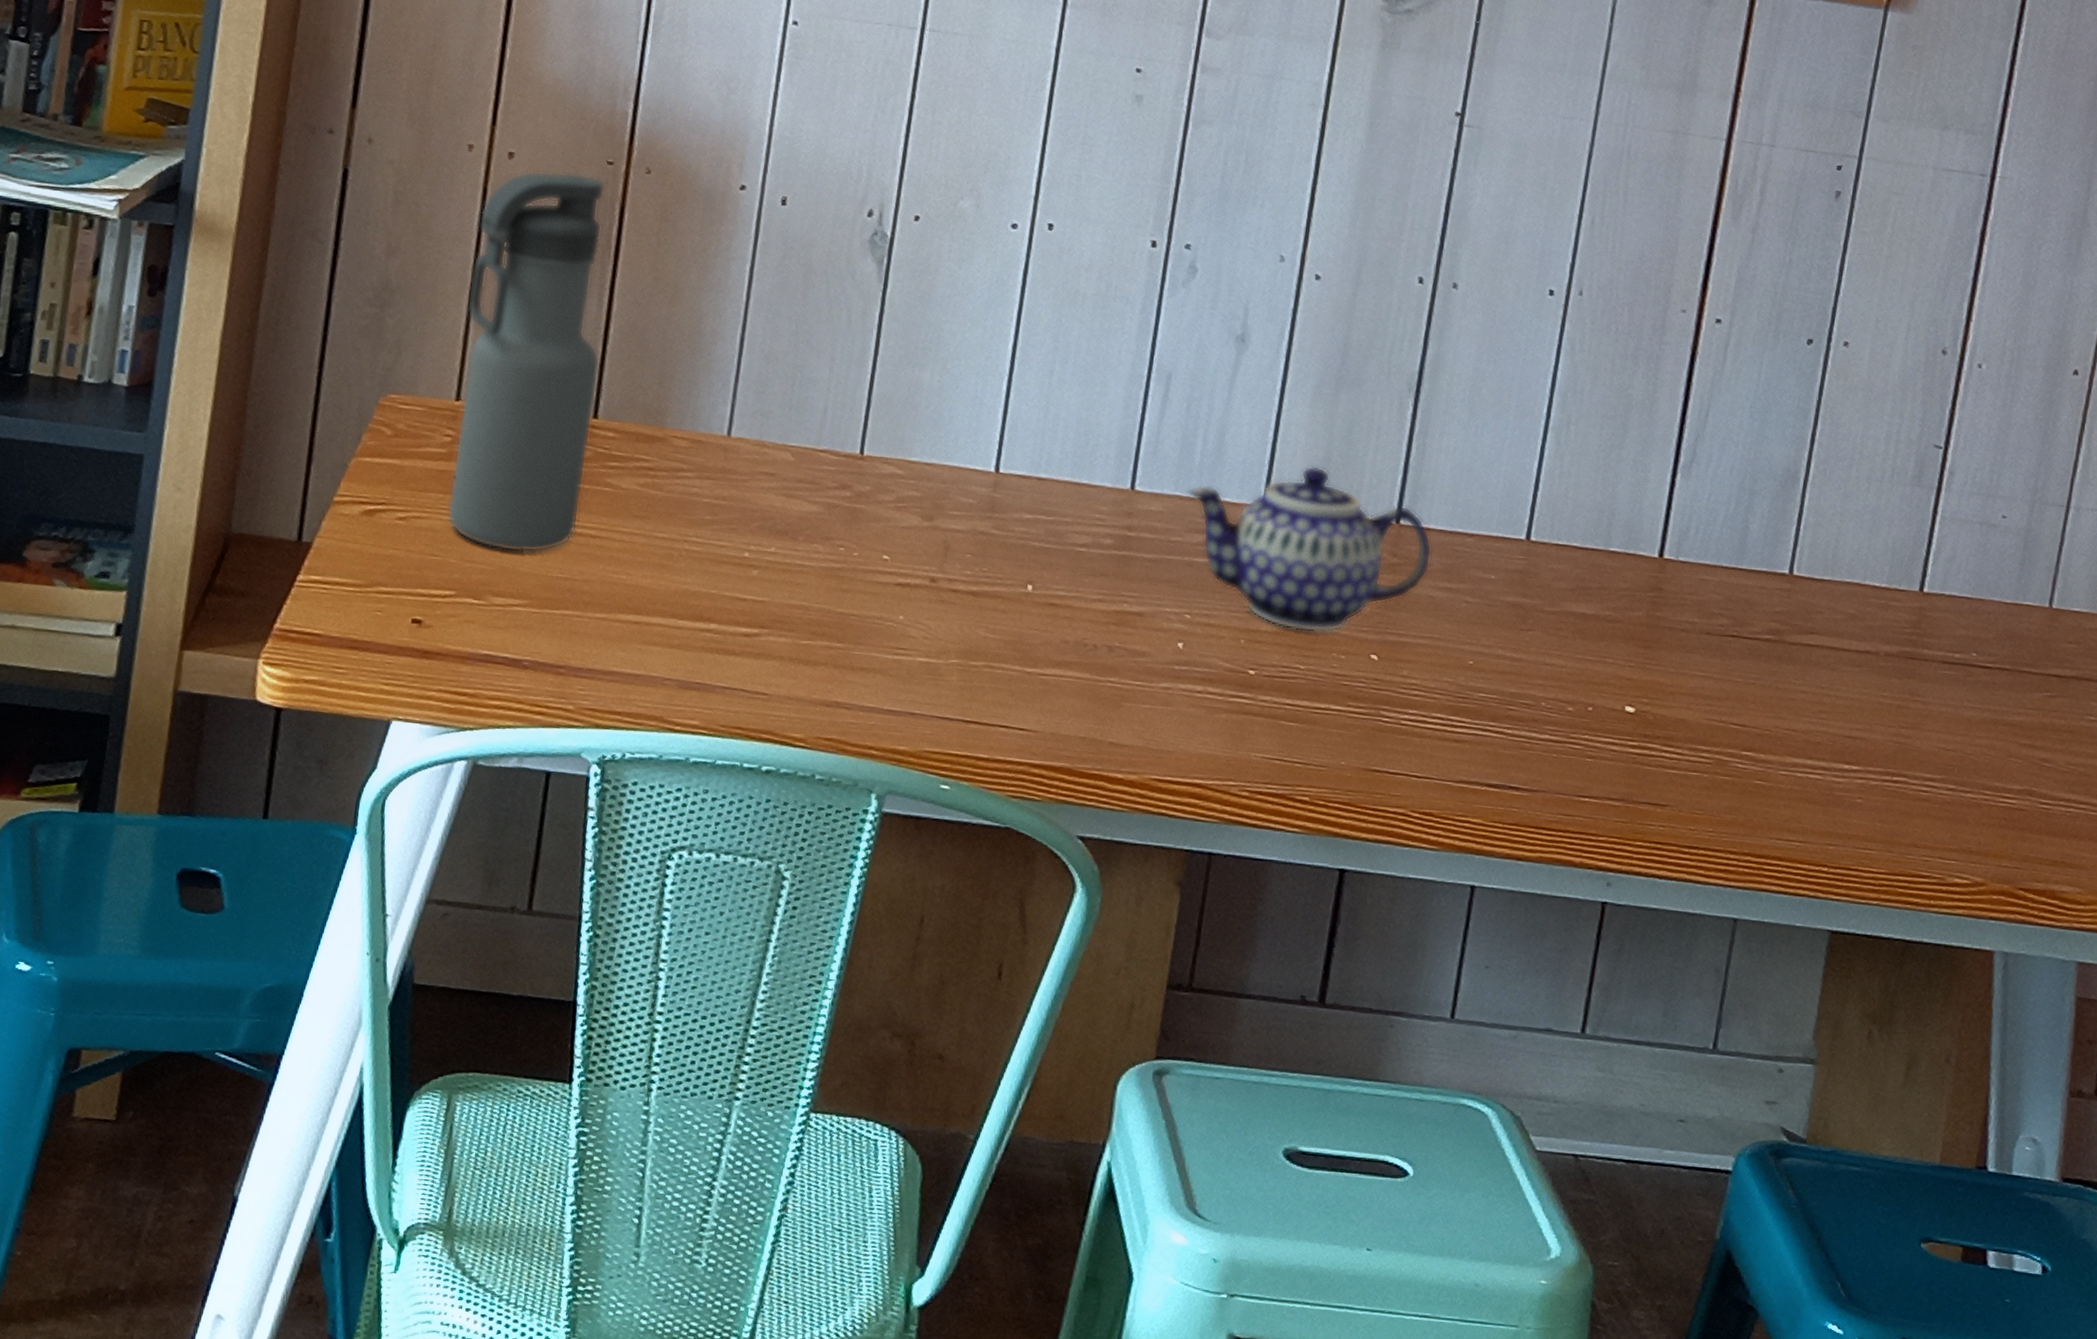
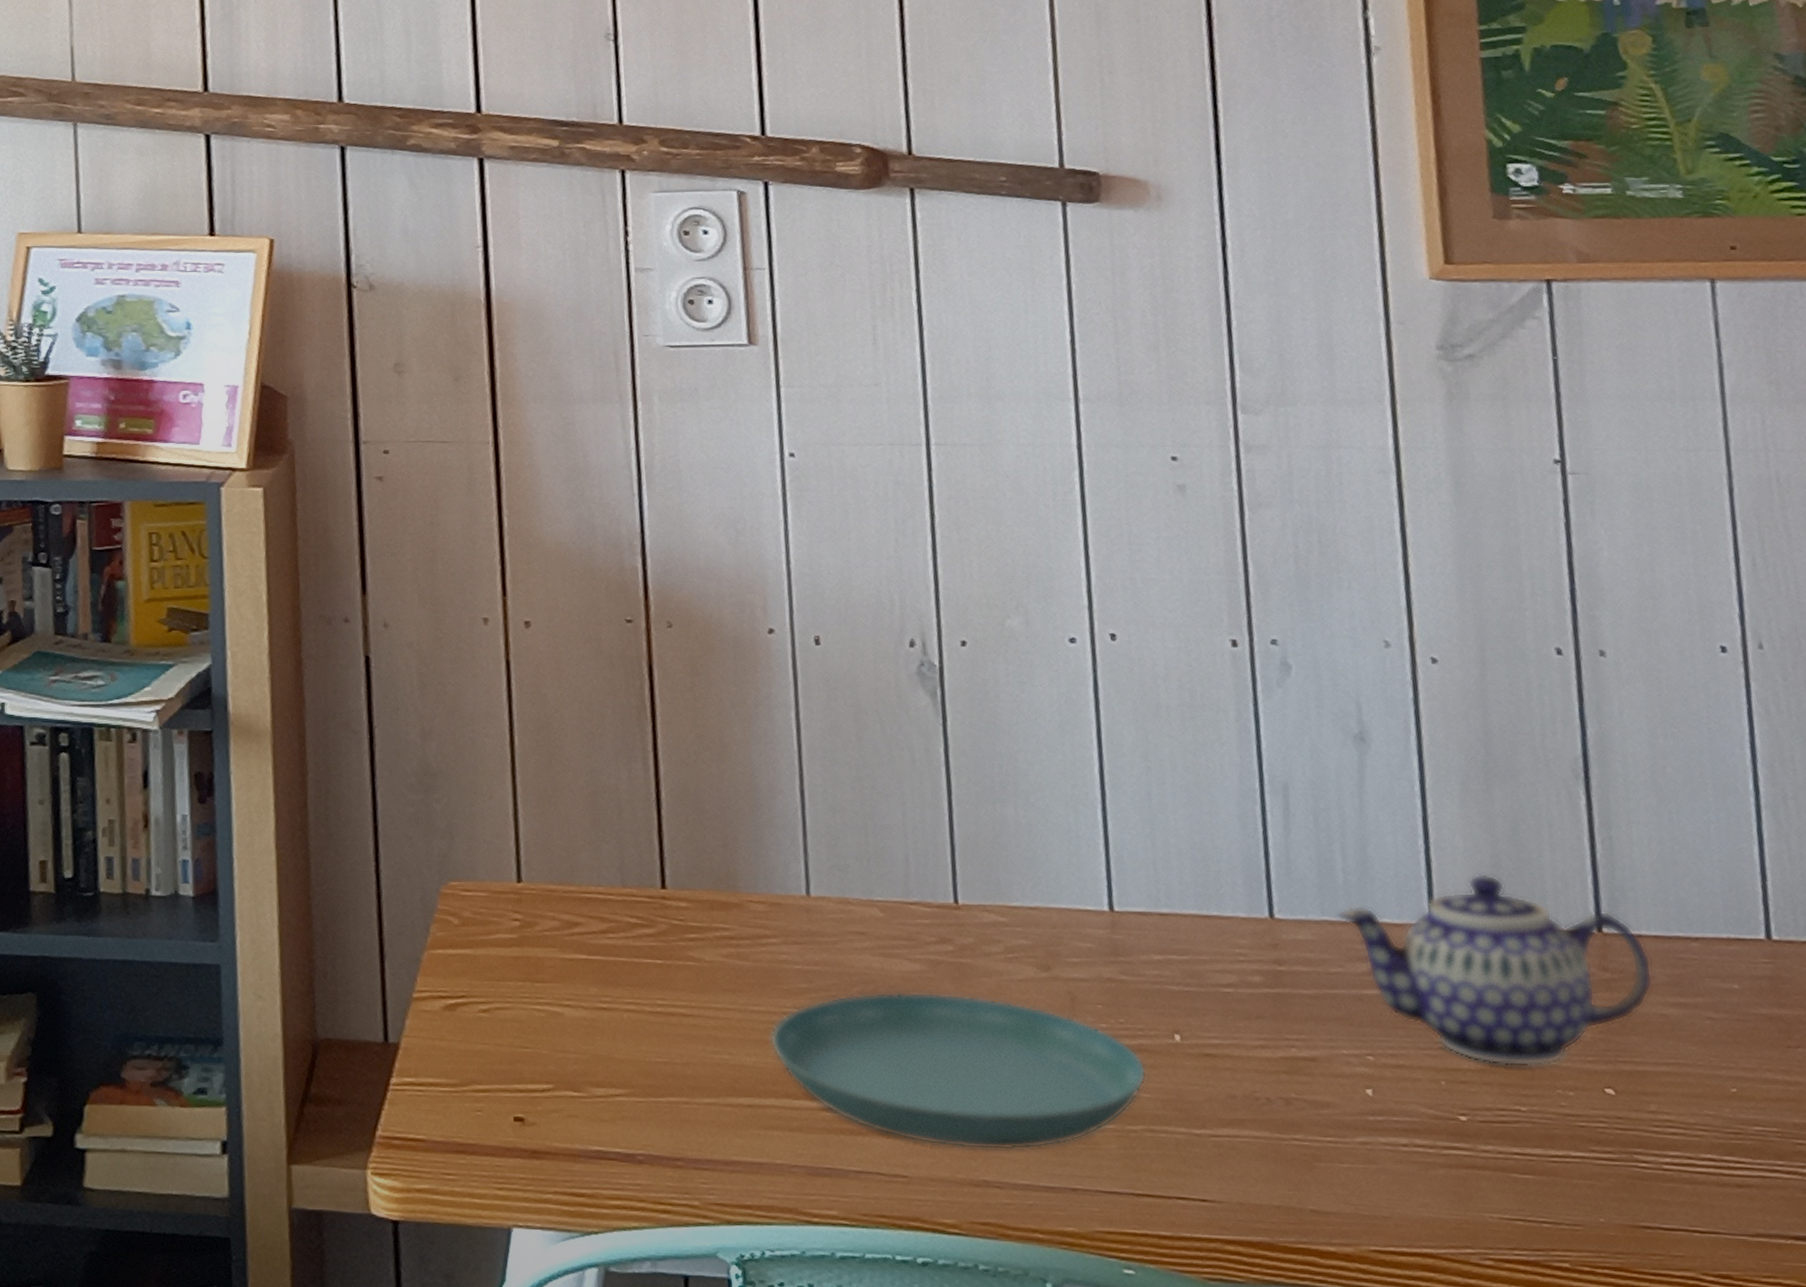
water bottle: present [447,171,605,553] -> none [507,636,667,1038]
saucer: none [667,528,998,677] -> present [770,991,1147,1151]

